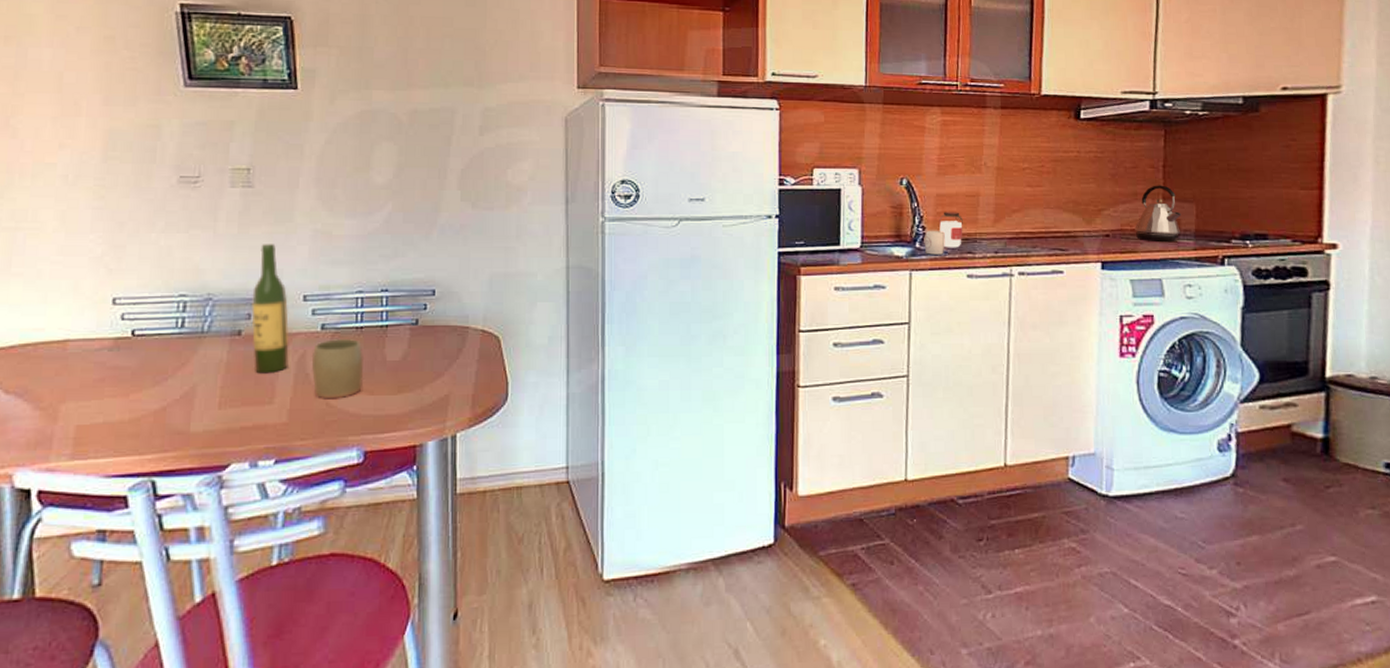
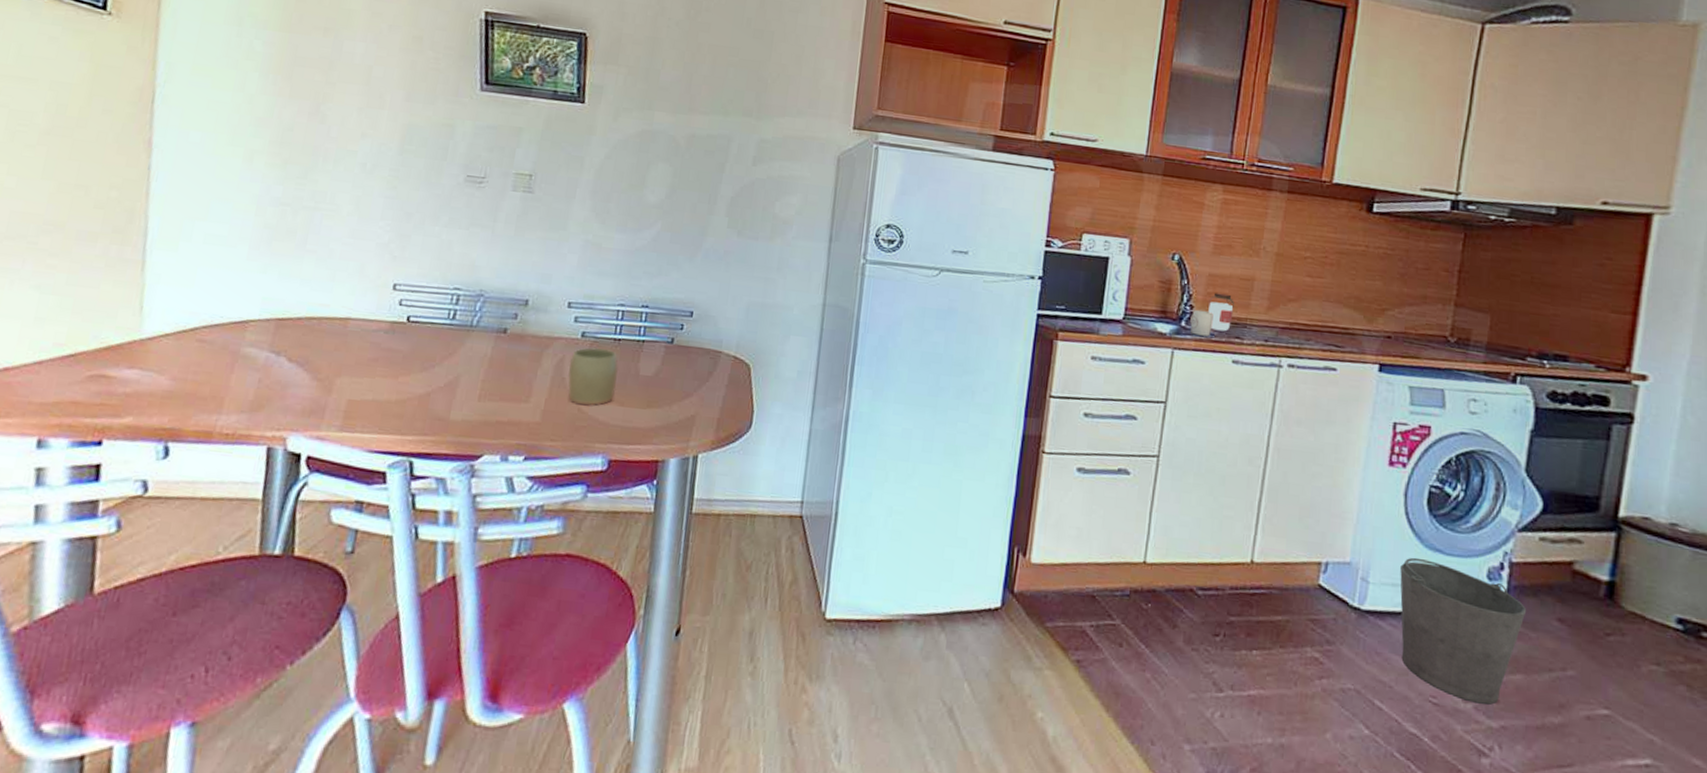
wine bottle: present [252,243,290,374] -> none [514,248,553,373]
kettle: present [1135,185,1182,243] -> none [1420,290,1474,353]
bucket: none [1140,440,1256,568] -> present [1400,557,1527,705]

